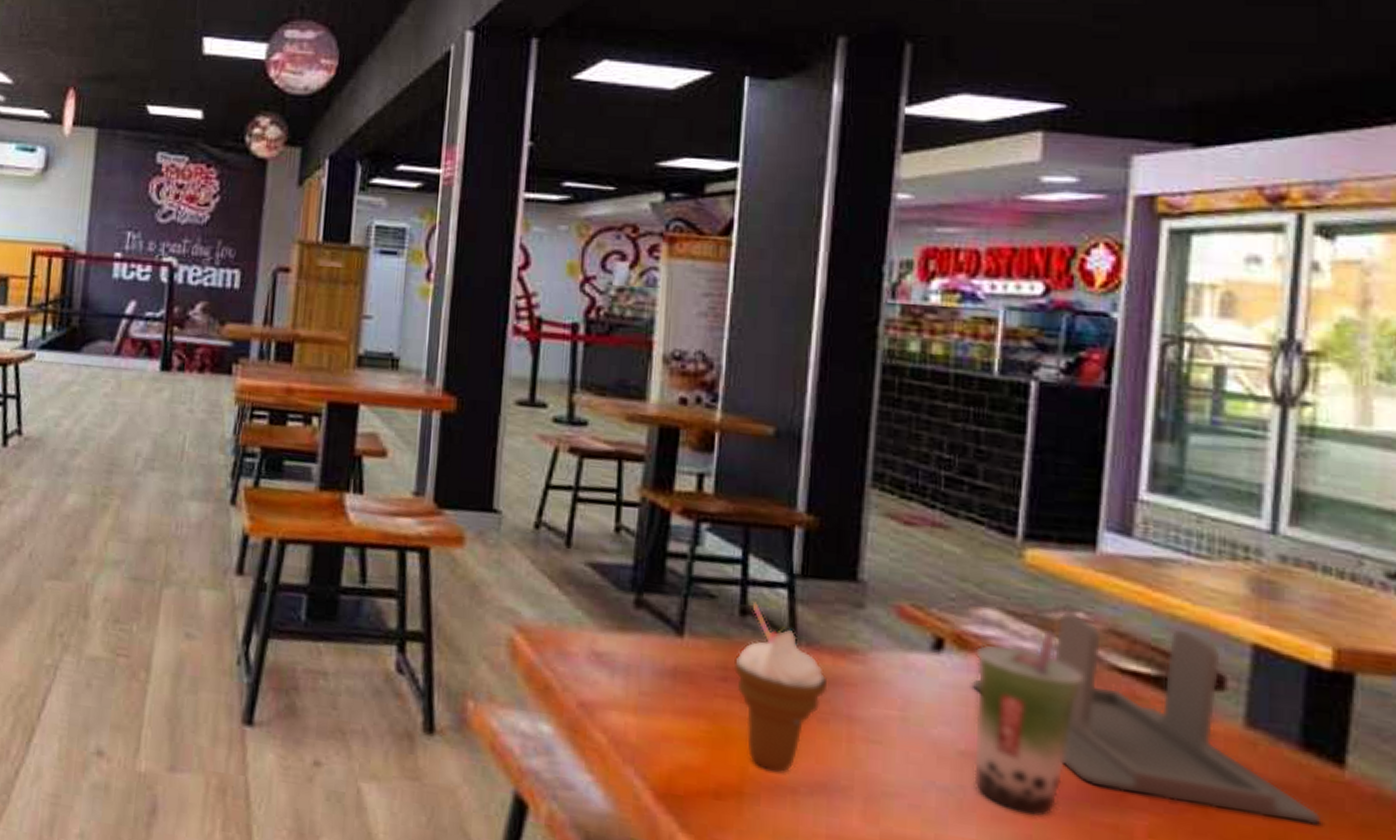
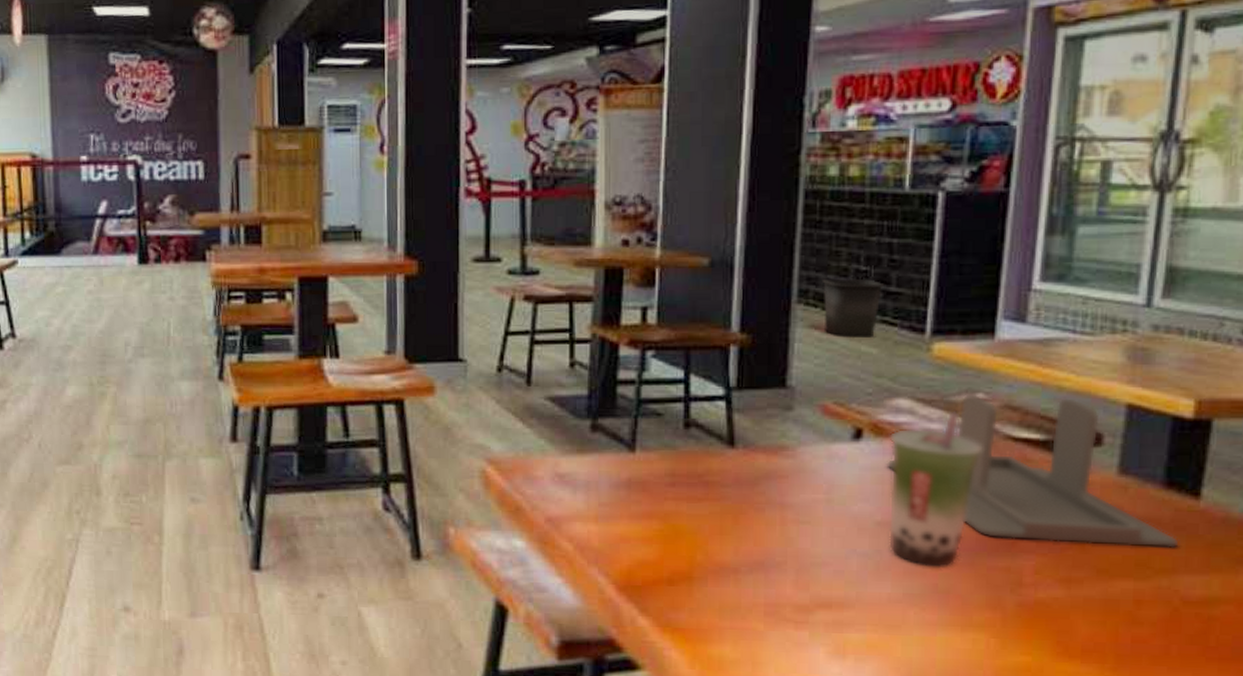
icecream: present [733,601,828,772] -> none [680,415,763,557]
waste bin: none [899,463,971,535] -> present [821,278,885,339]

